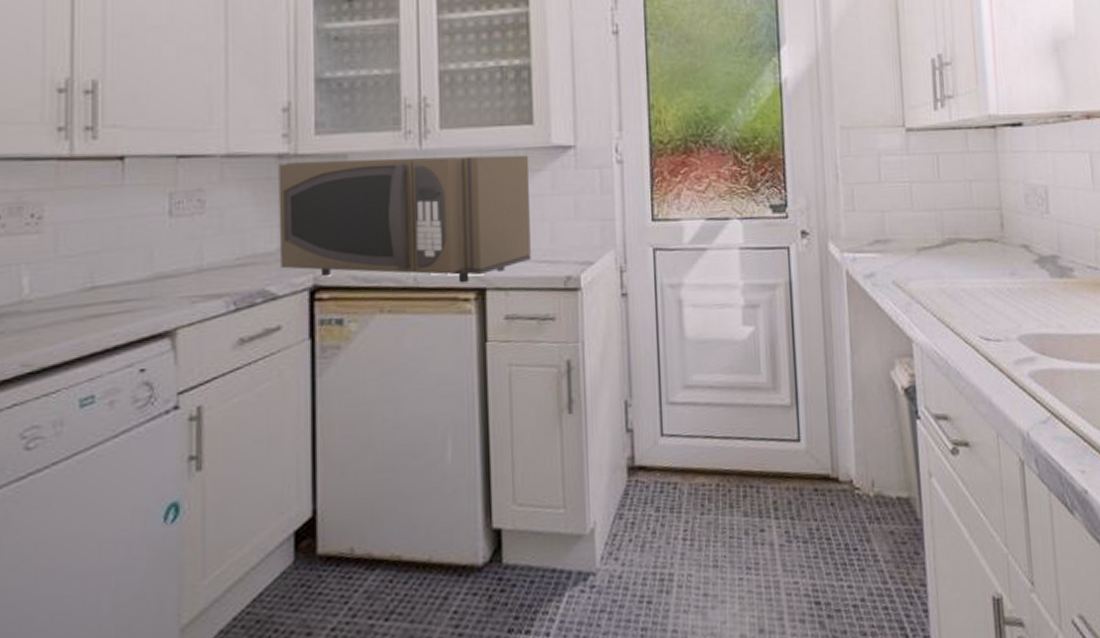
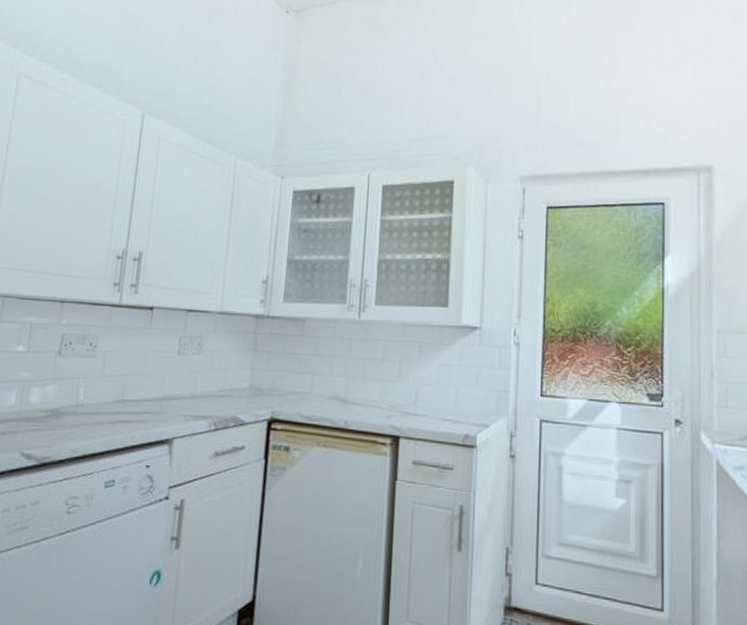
microwave: present [278,155,531,283] -> none [249,321,443,430]

